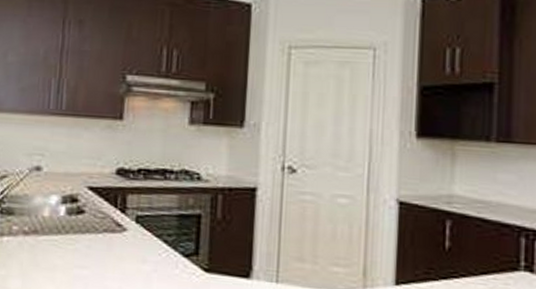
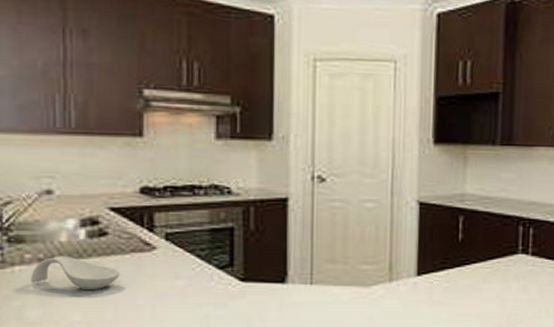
spoon rest: none [15,230,93,267] -> present [31,255,121,291]

